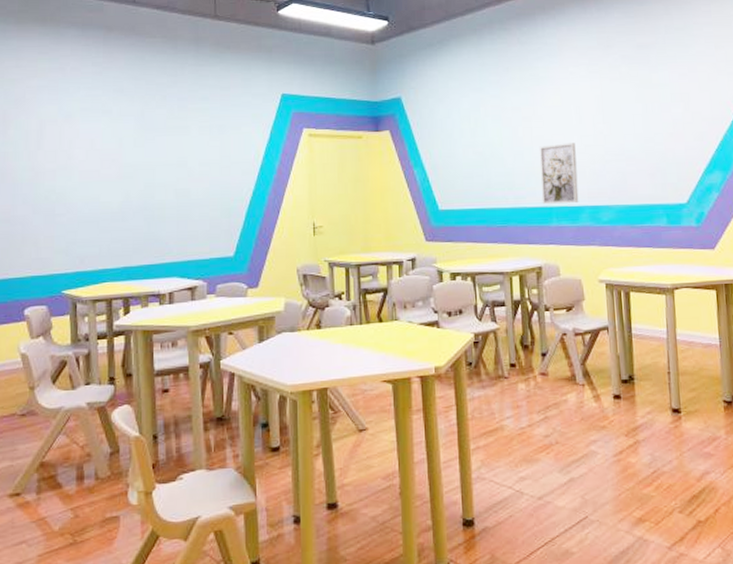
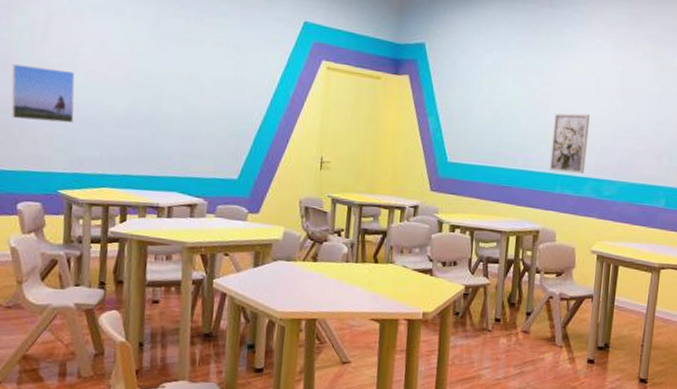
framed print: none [10,173,72,227] -> present [11,64,75,124]

